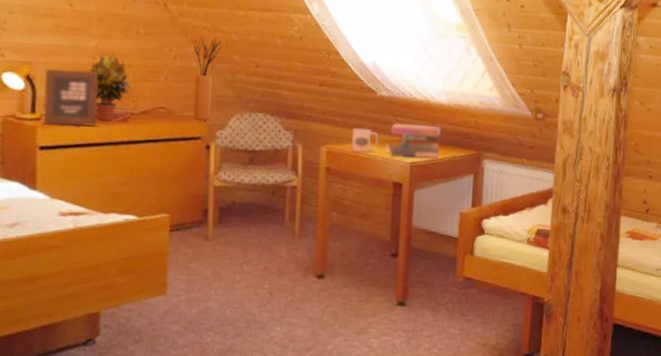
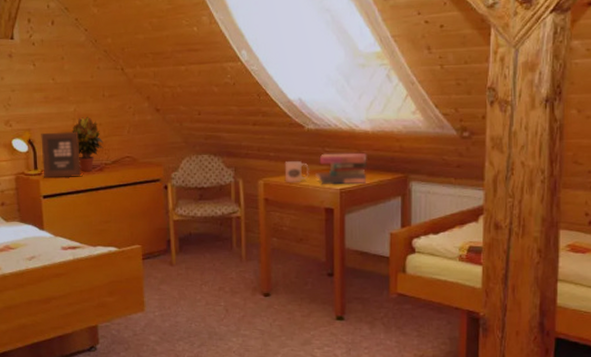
vase: present [193,37,222,121] -> none [147,93,169,166]

